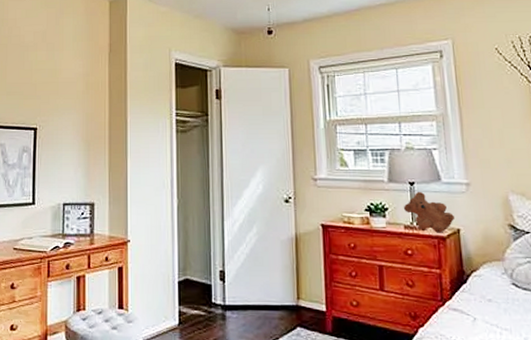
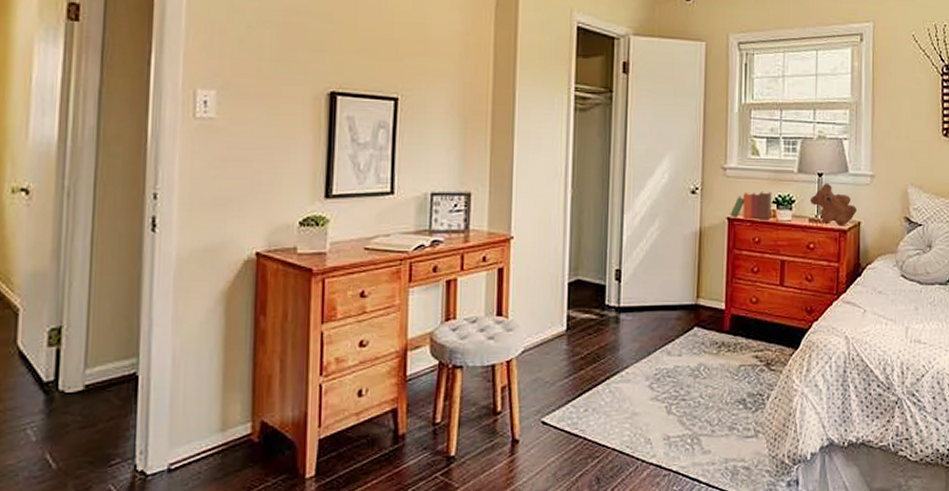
books: none [324,199,365,228] -> present [730,191,772,221]

